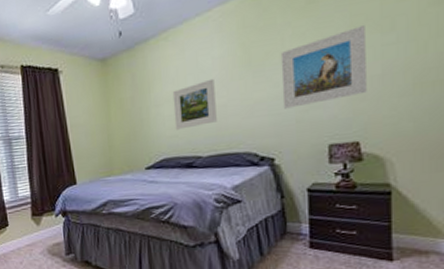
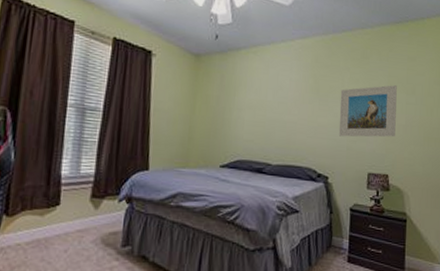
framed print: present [172,78,217,130] -> none [252,97,290,136]

